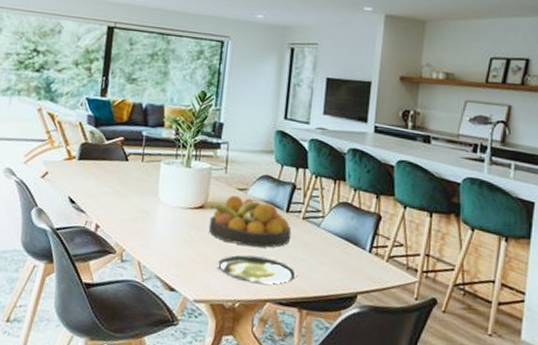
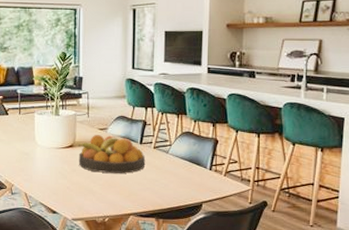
plate: present [216,255,298,285] -> none [88,181,153,202]

